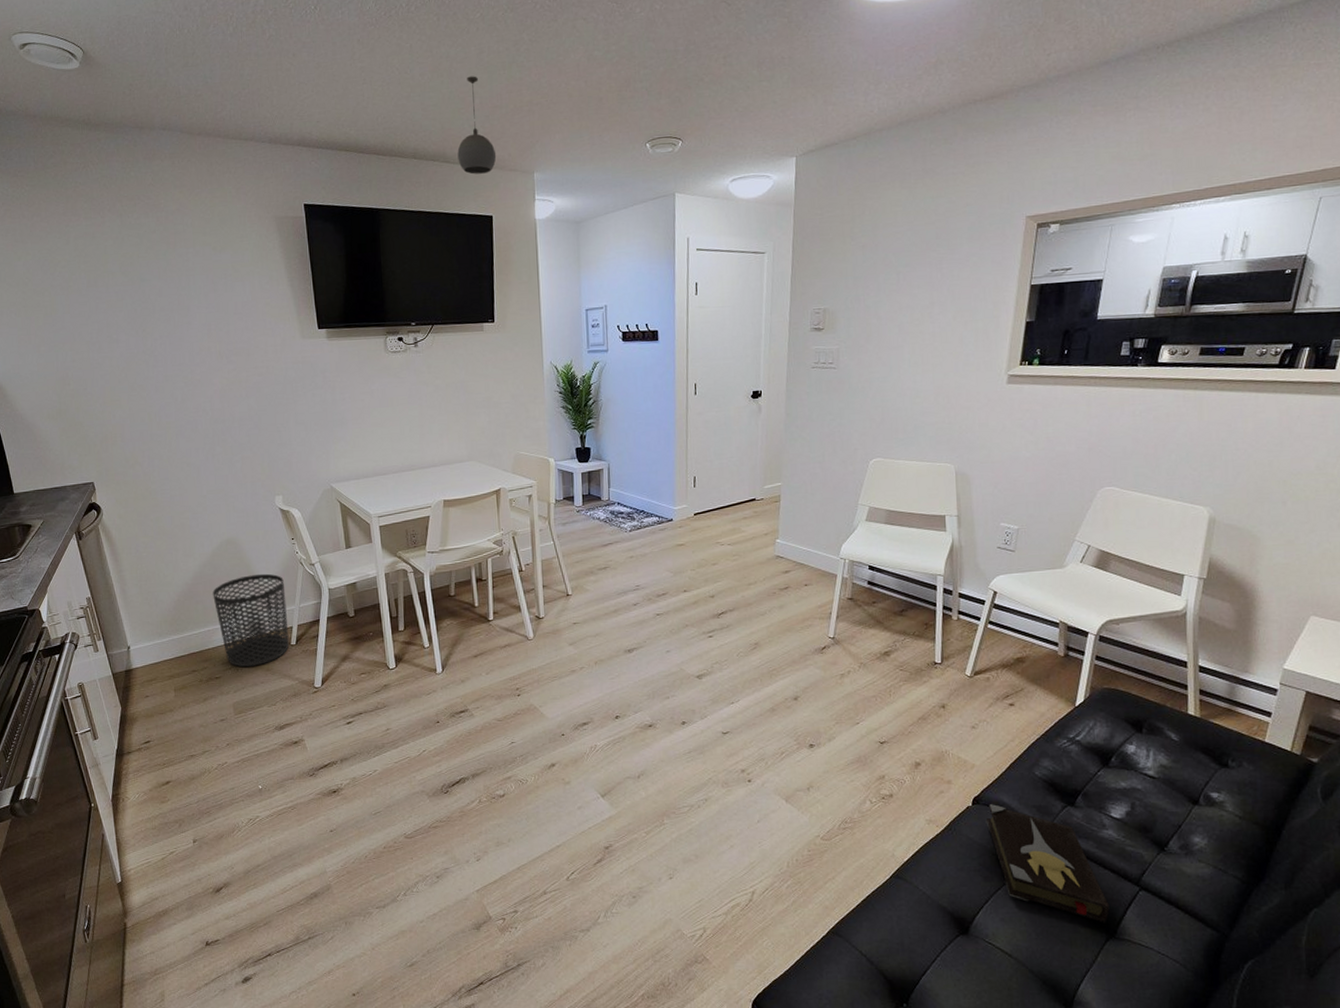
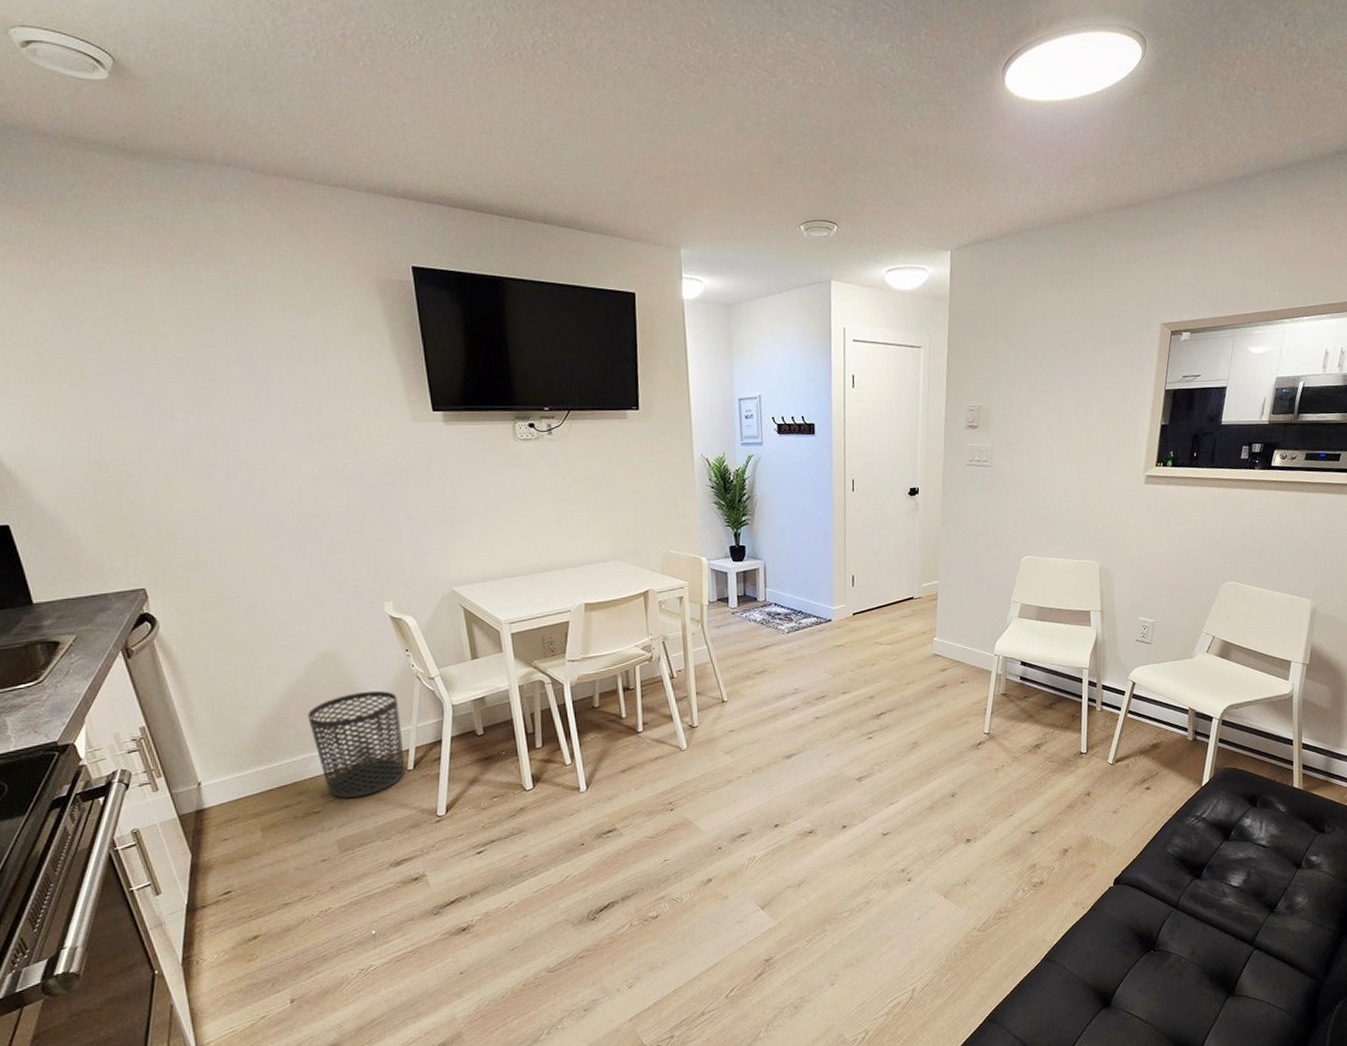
pendant light: present [457,76,497,175] -> none [594,136,639,246]
hardback book: present [985,804,1110,923] -> none [1125,883,1229,983]

